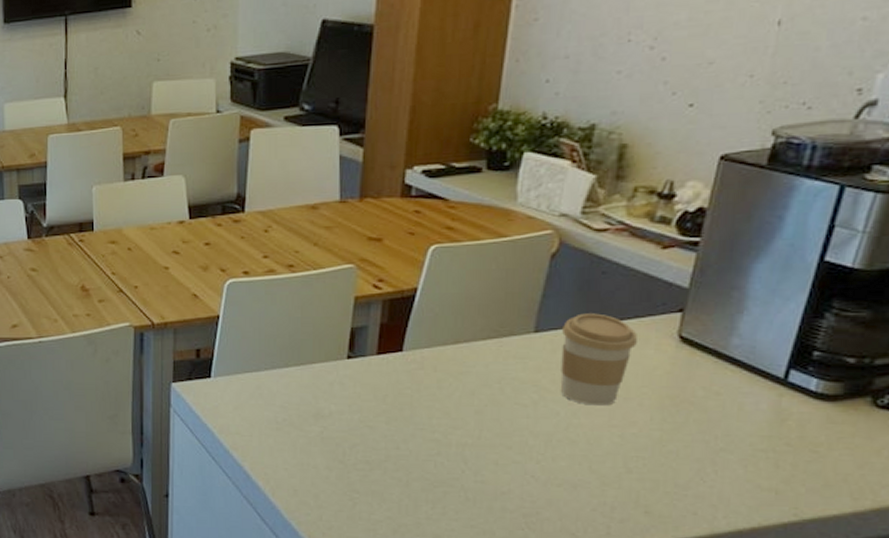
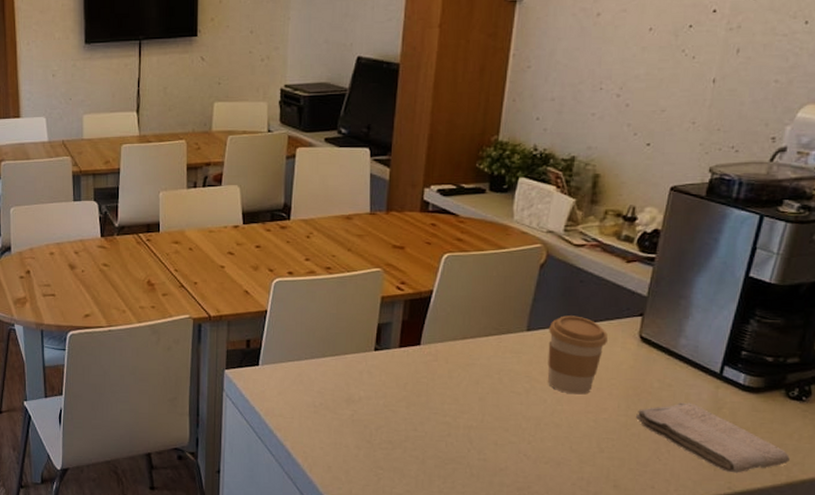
washcloth: none [672,414,877,497] -> present [635,402,790,473]

